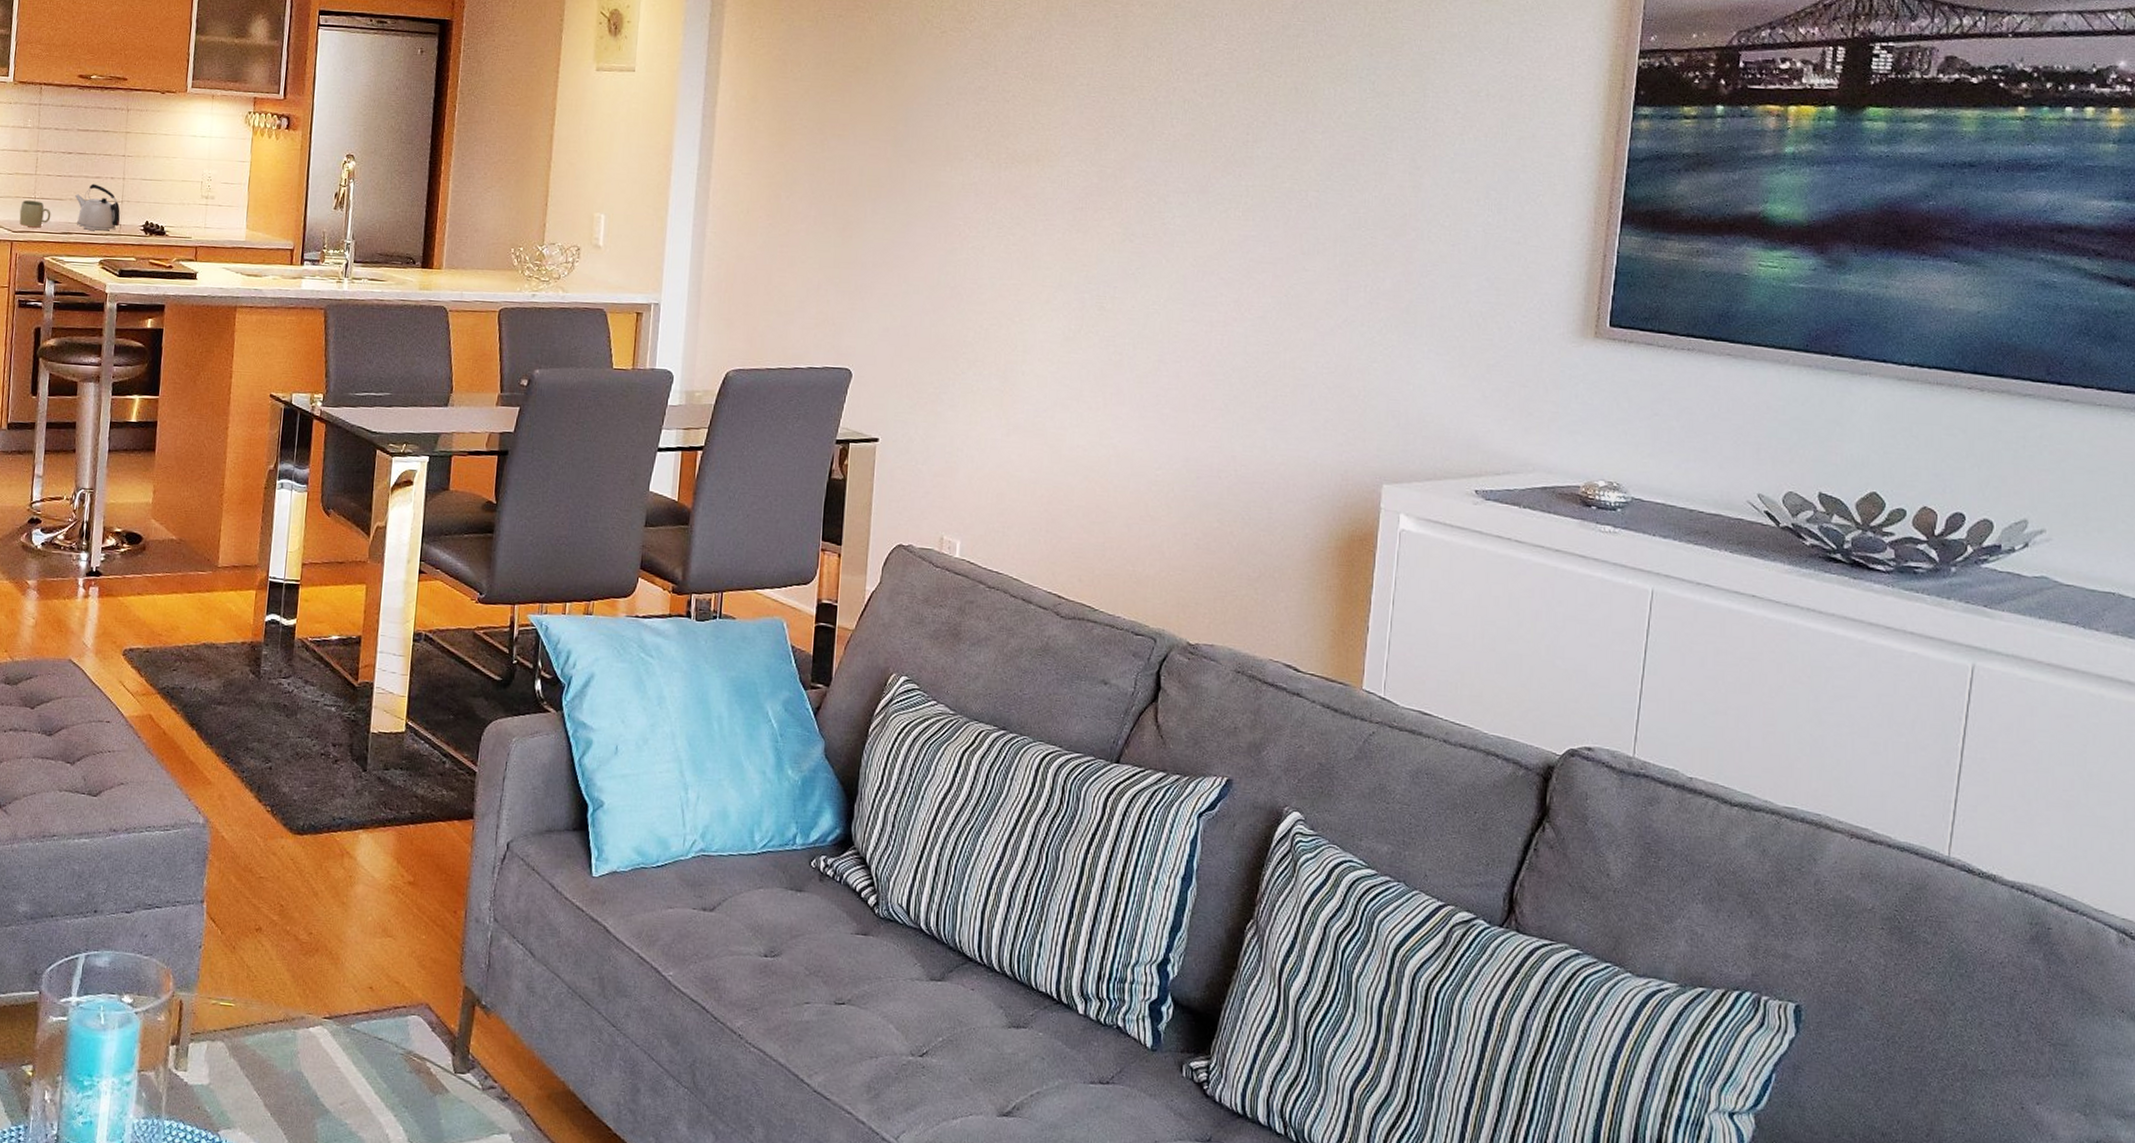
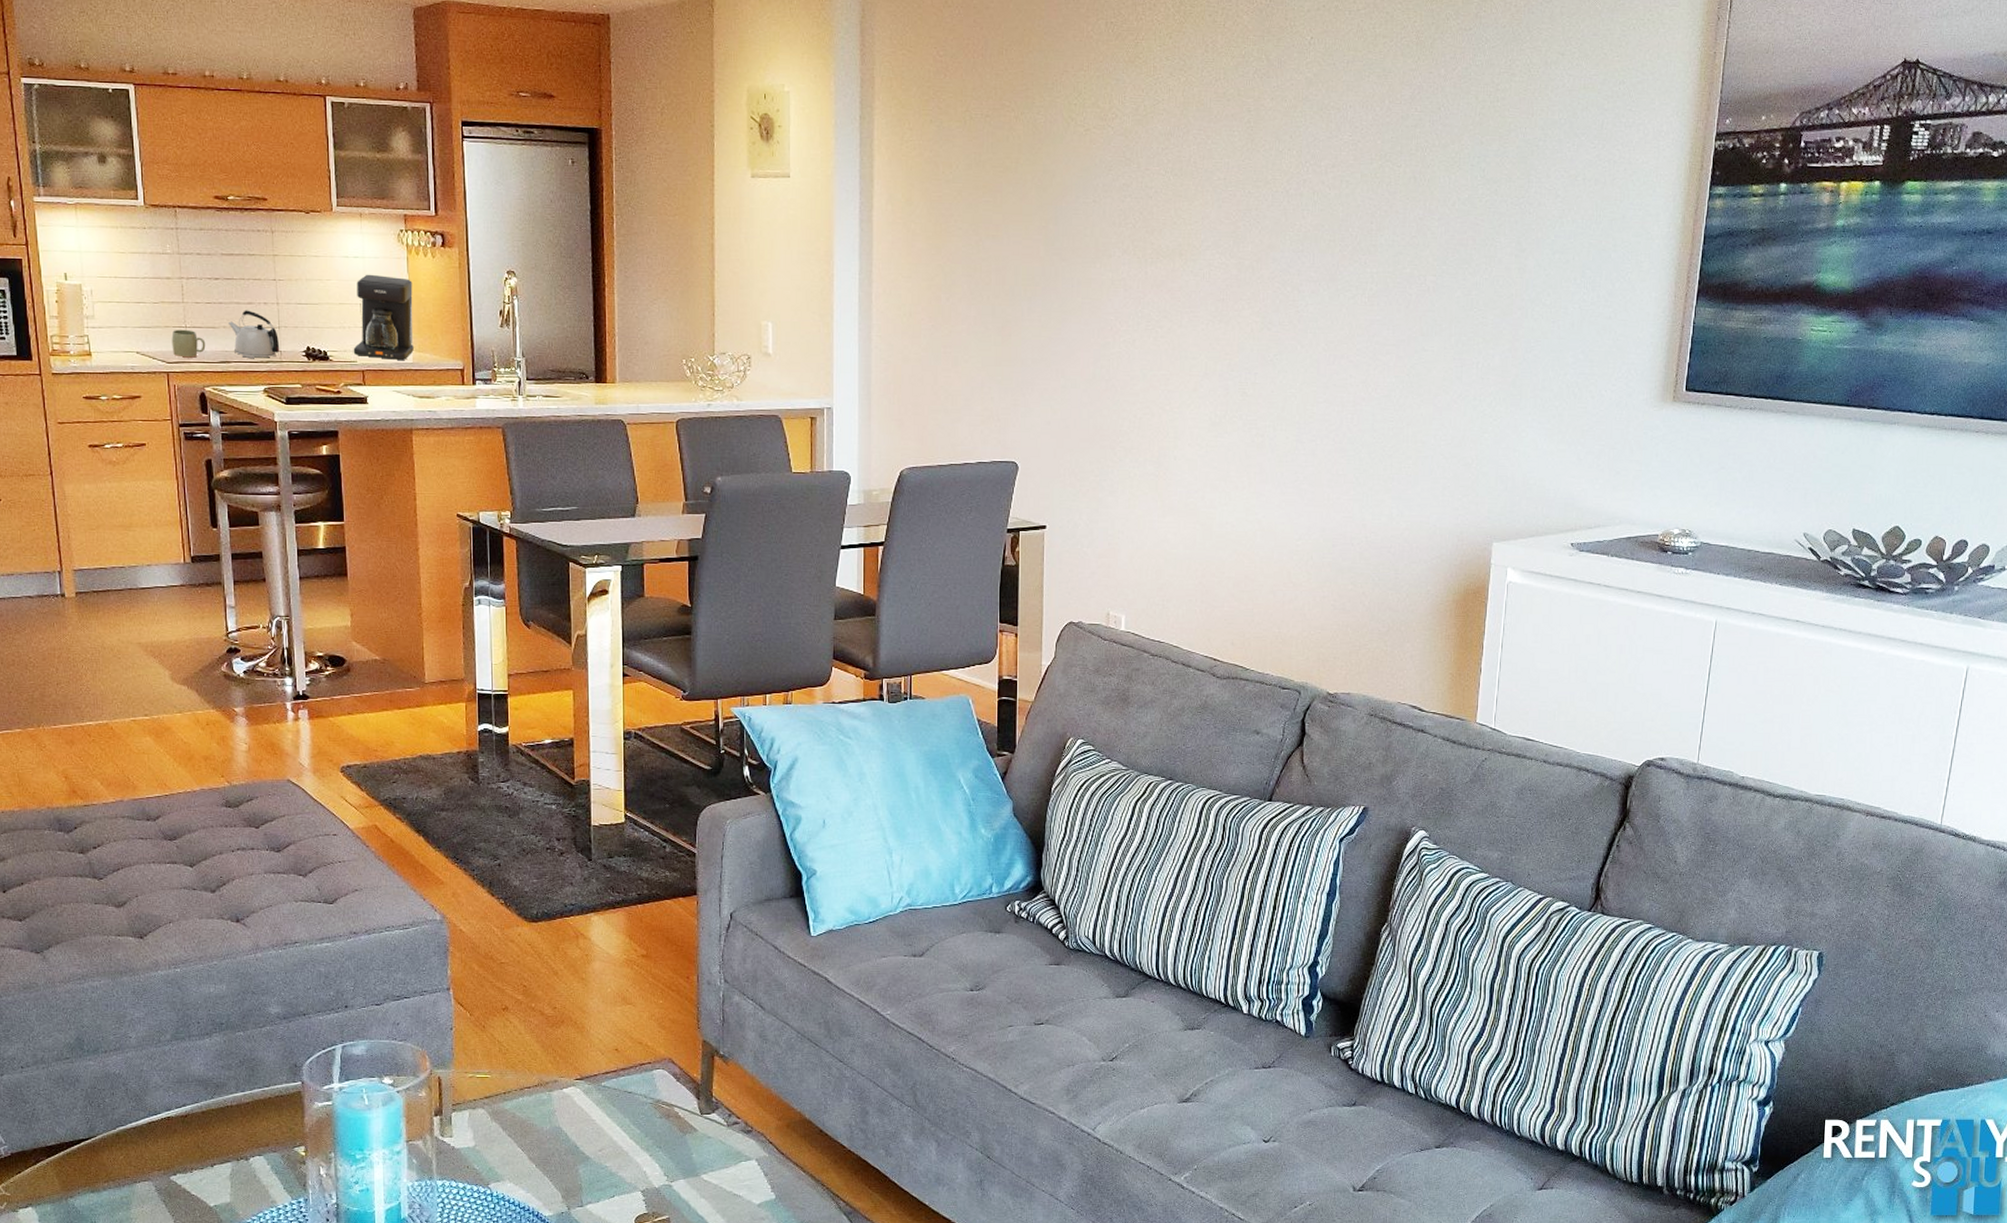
coffee maker: none [189,153,254,238] -> present [353,274,414,360]

